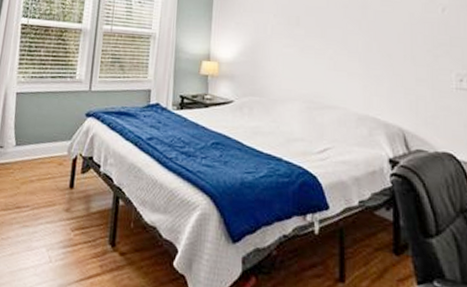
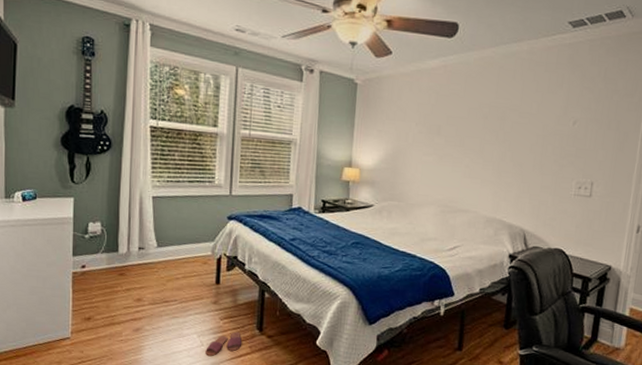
slippers: none [53,246,92,276] -> present [205,331,242,356]

